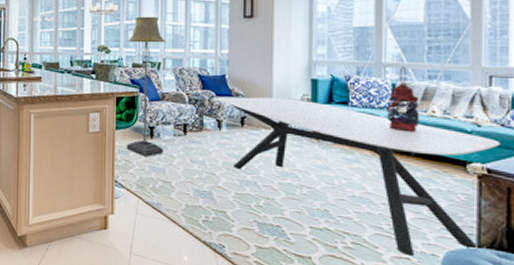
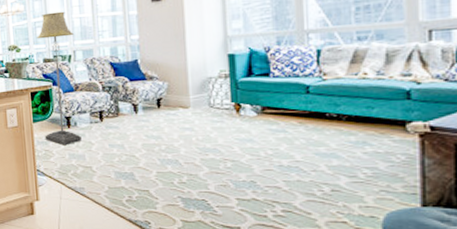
dining table: present [217,97,500,255] -> none [131,76,444,219]
lantern: present [386,66,420,133] -> none [312,31,350,98]

